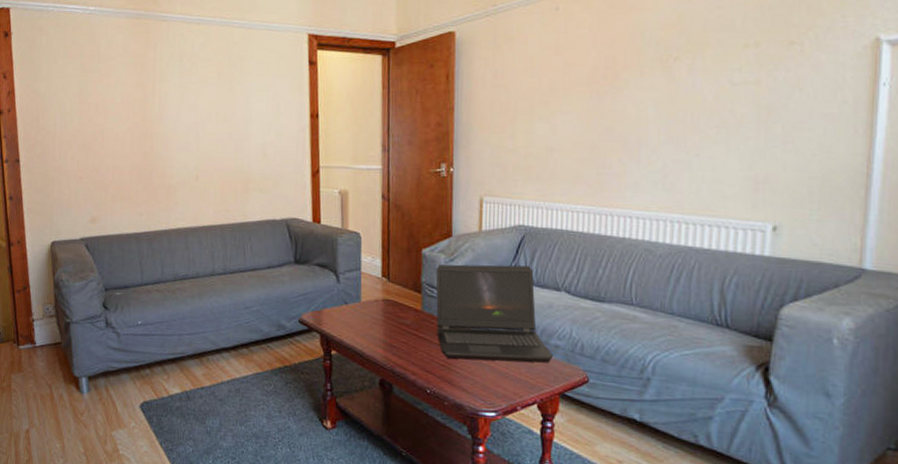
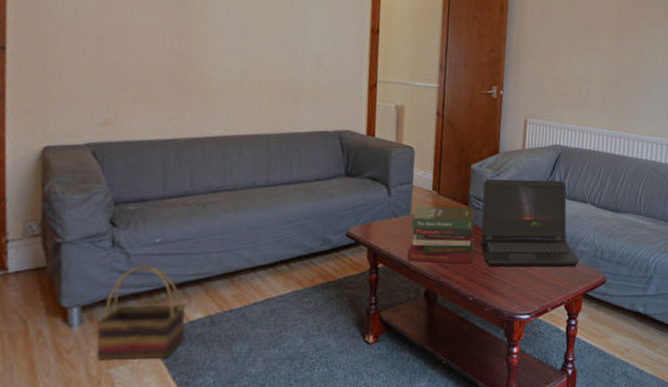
basket: none [100,343,167,427] -> present [96,265,186,361]
books: none [359,293,430,355] -> present [407,206,475,264]

